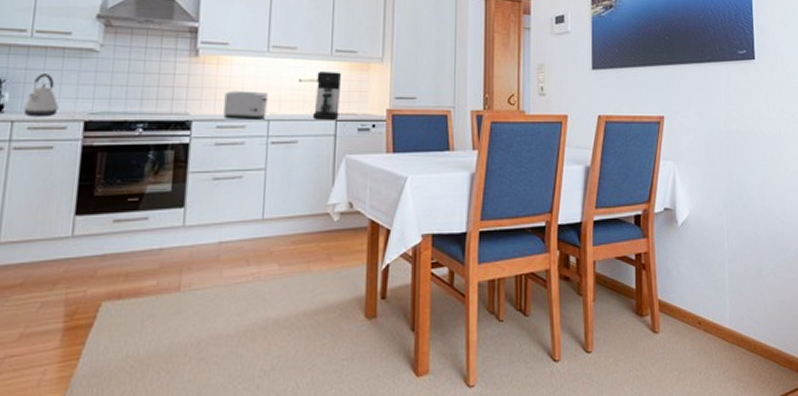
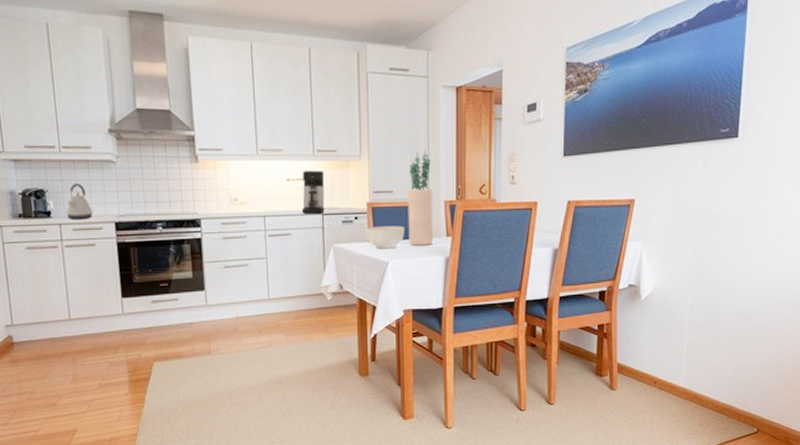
toaster: present [223,90,268,119] -> none [225,191,262,216]
bowl: none [383,136,428,162] -> present [366,225,405,249]
vase: none [431,55,458,159] -> present [407,149,433,246]

